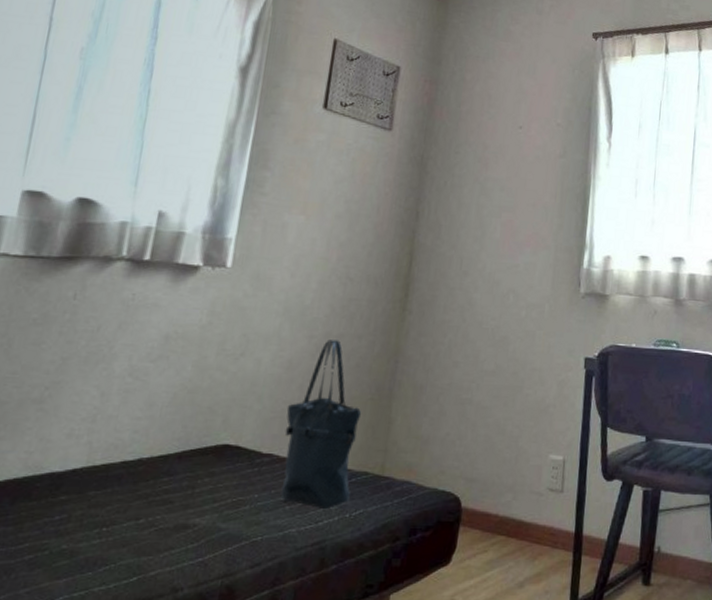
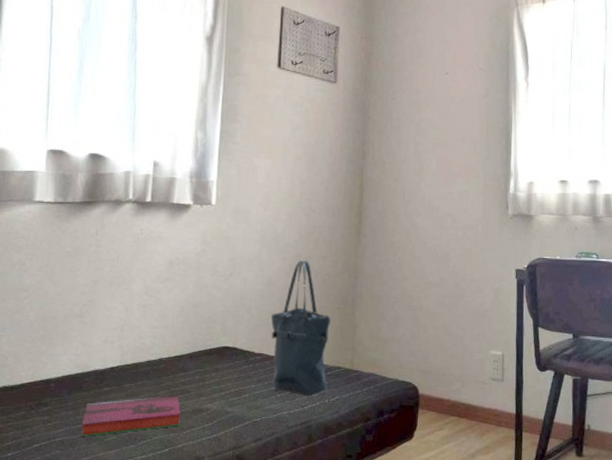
hardback book: none [20,505,159,561] -> present [81,394,181,436]

